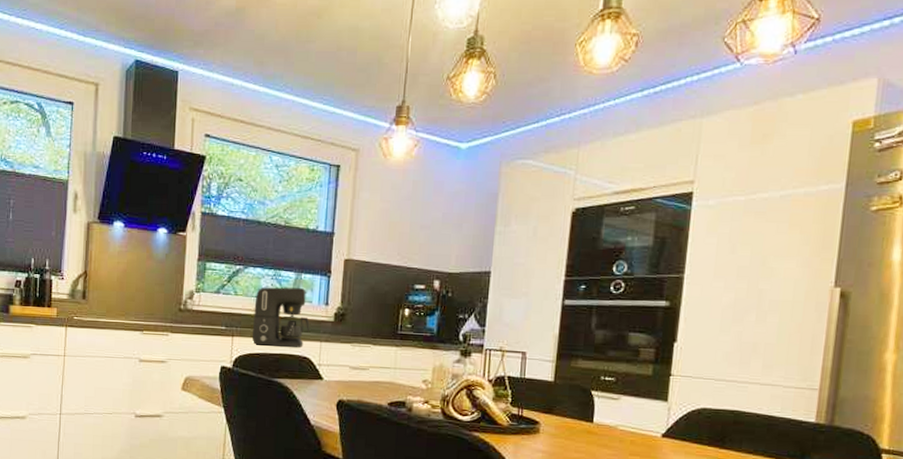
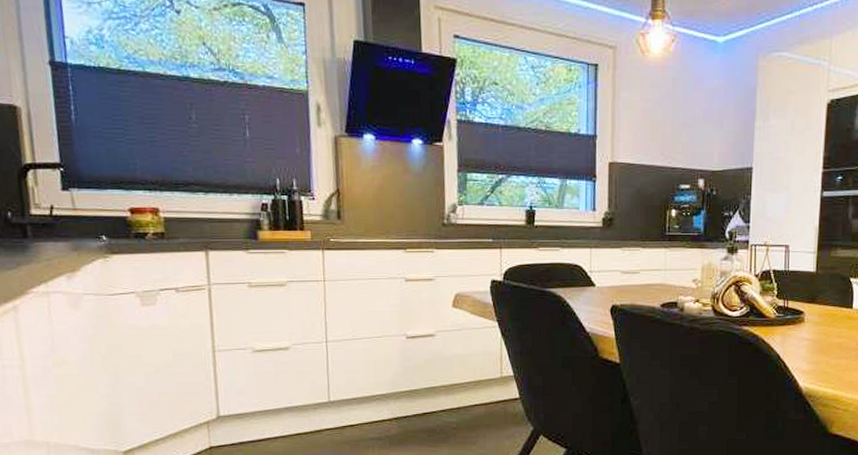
coffee maker: present [252,287,310,349] -> none [520,195,578,257]

